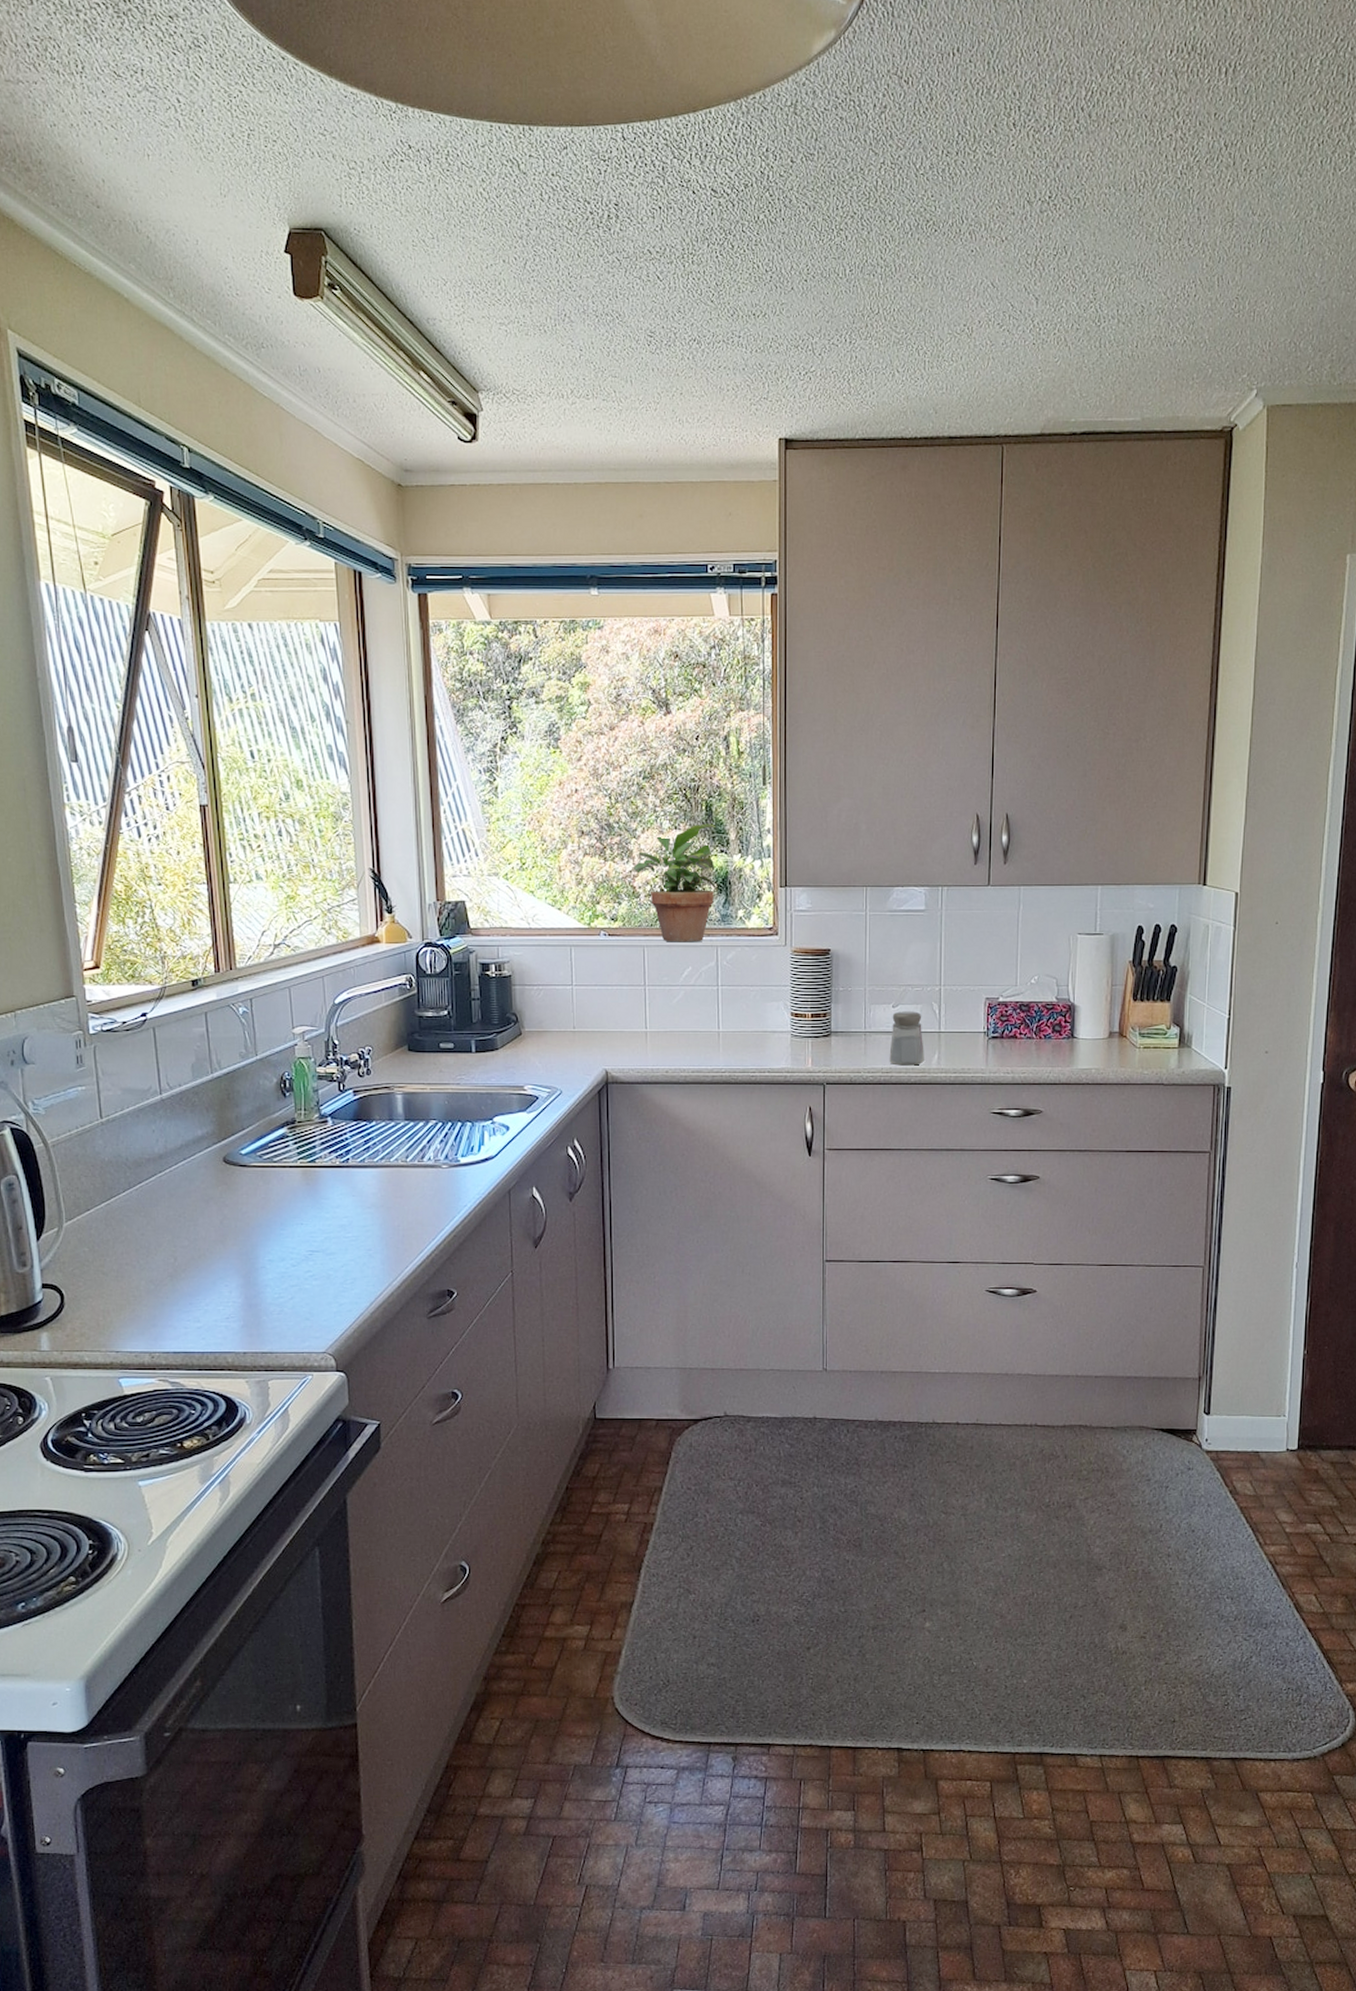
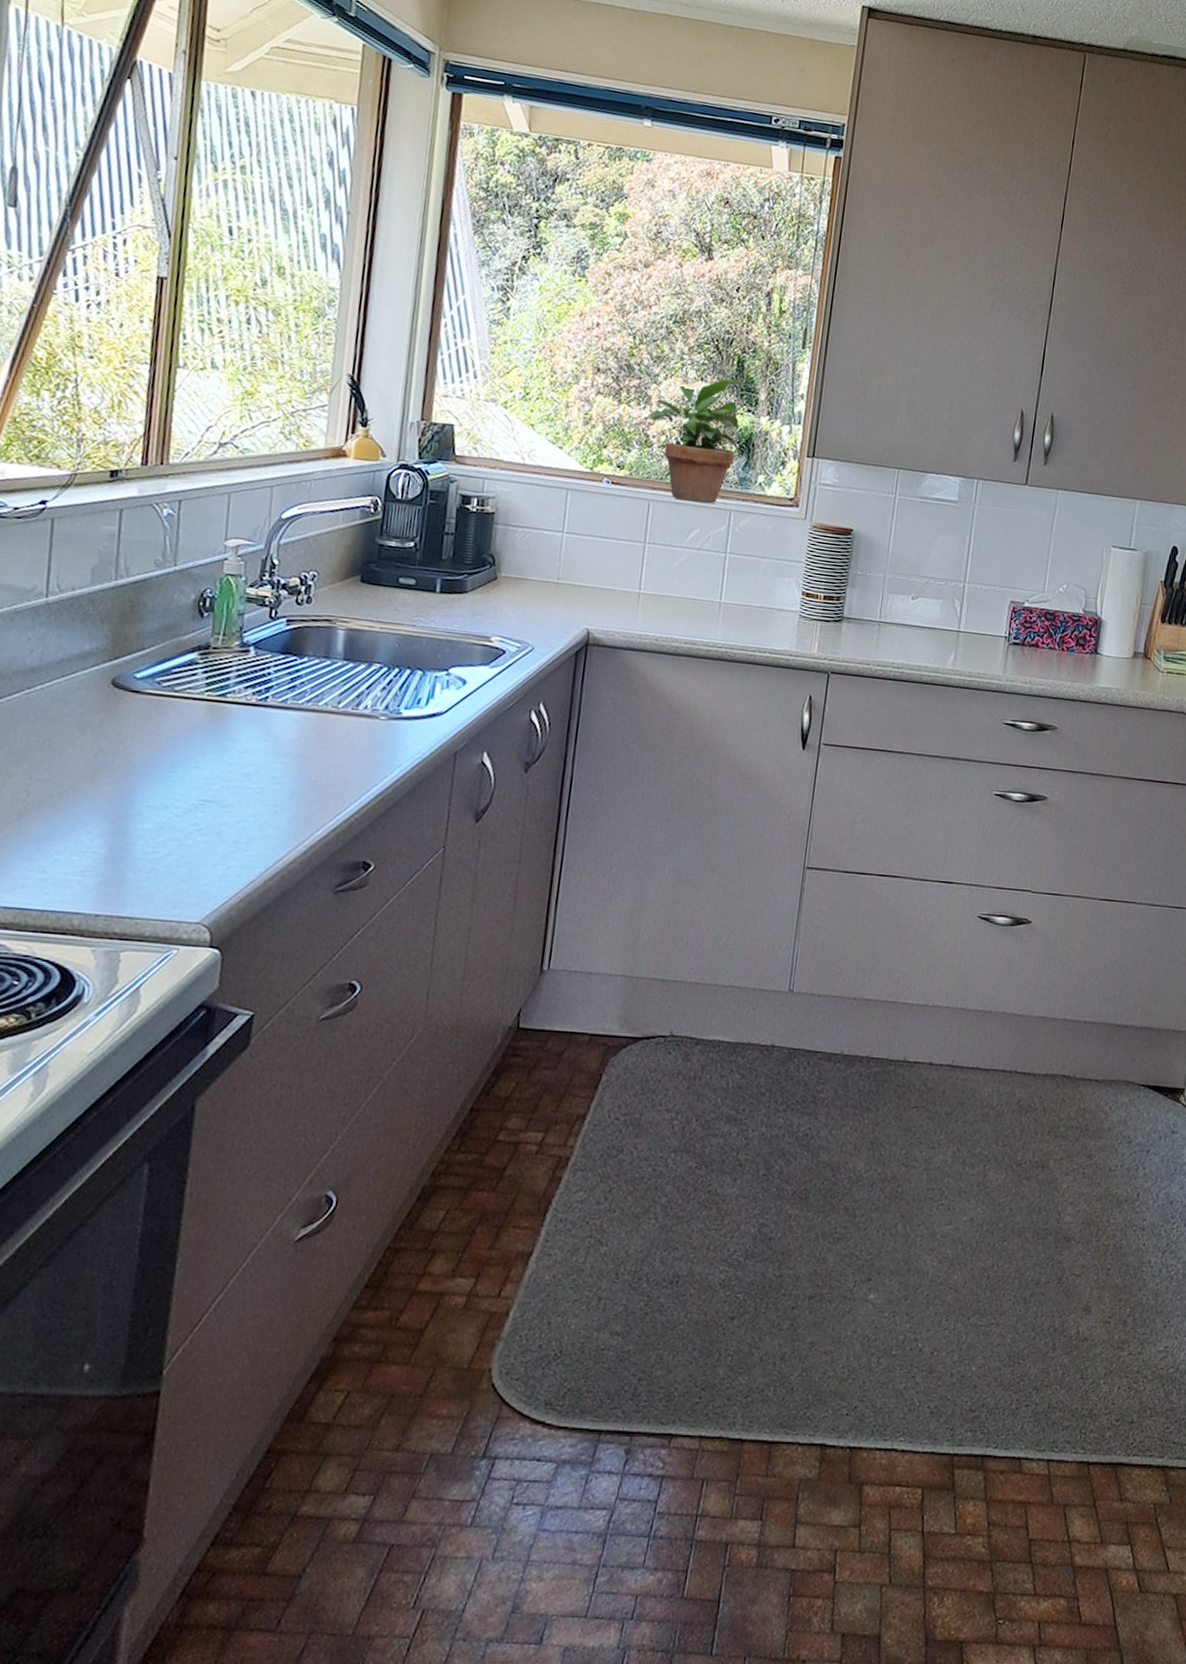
salt shaker: present [889,1011,924,1066] -> none [901,604,942,664]

